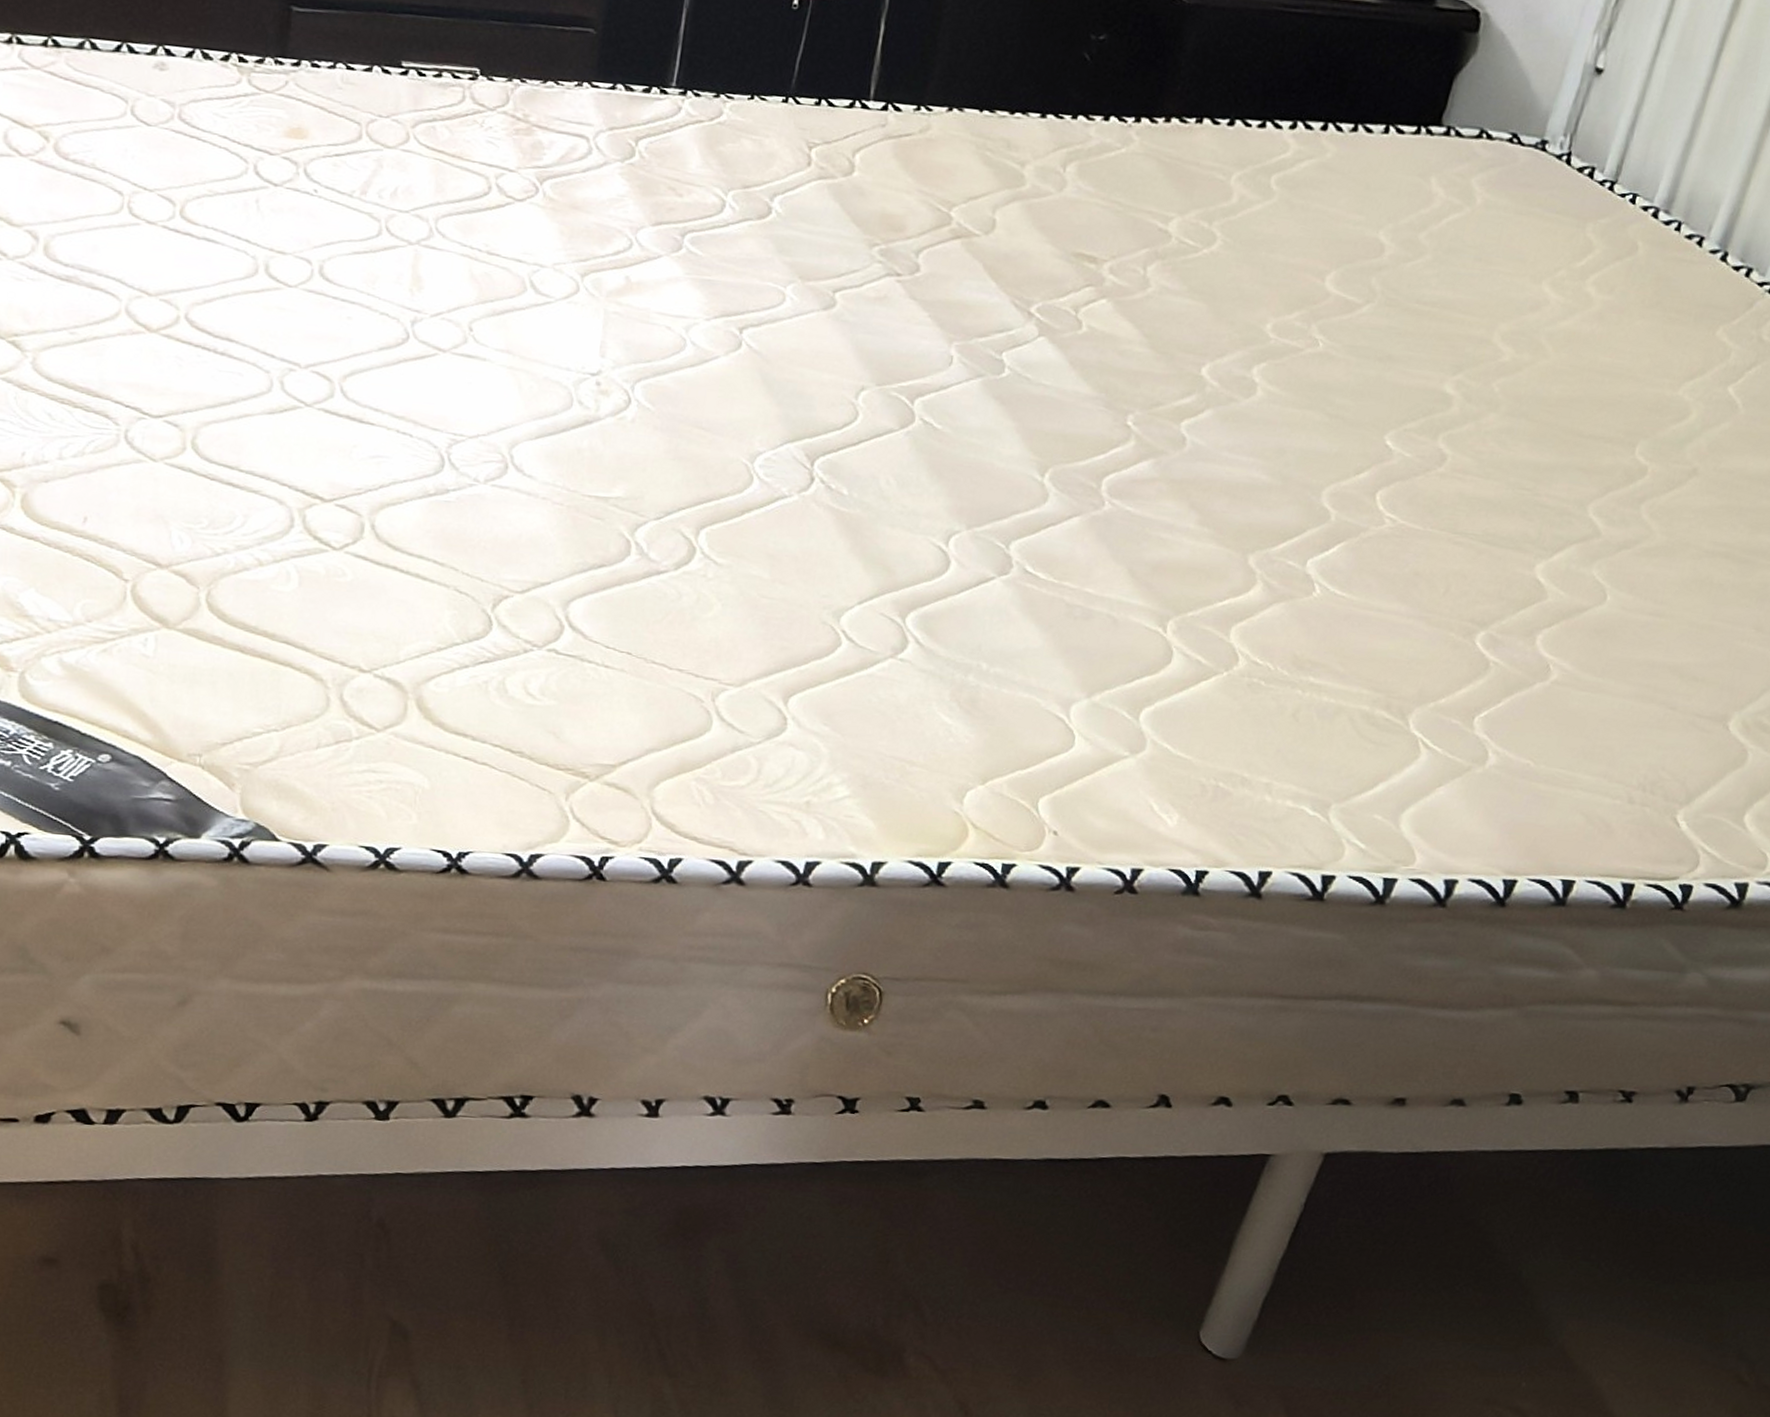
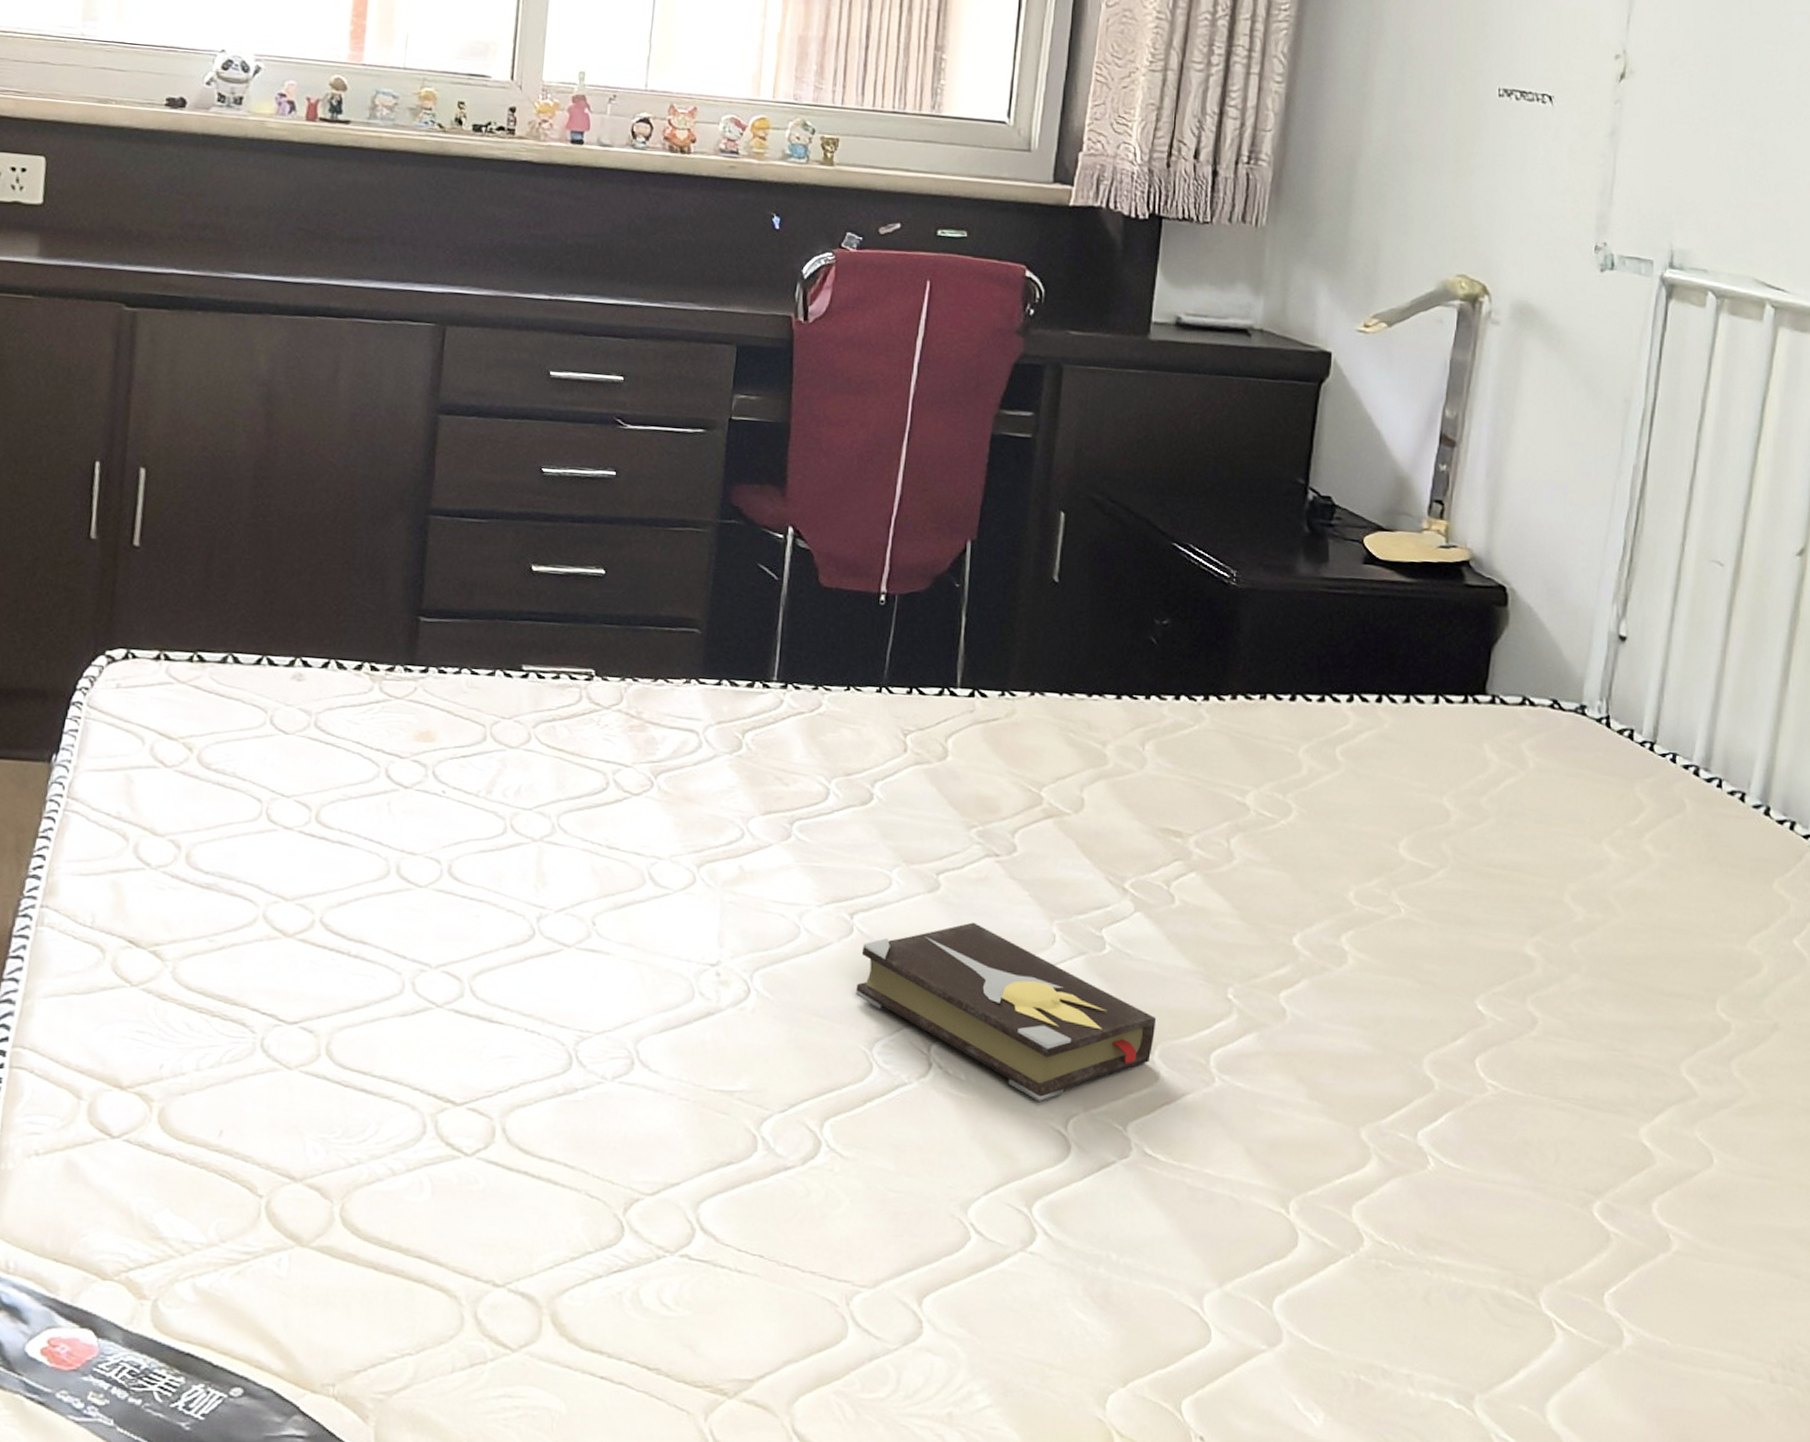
hardback book: none [740,341,1051,518] -> present [856,922,1157,1101]

